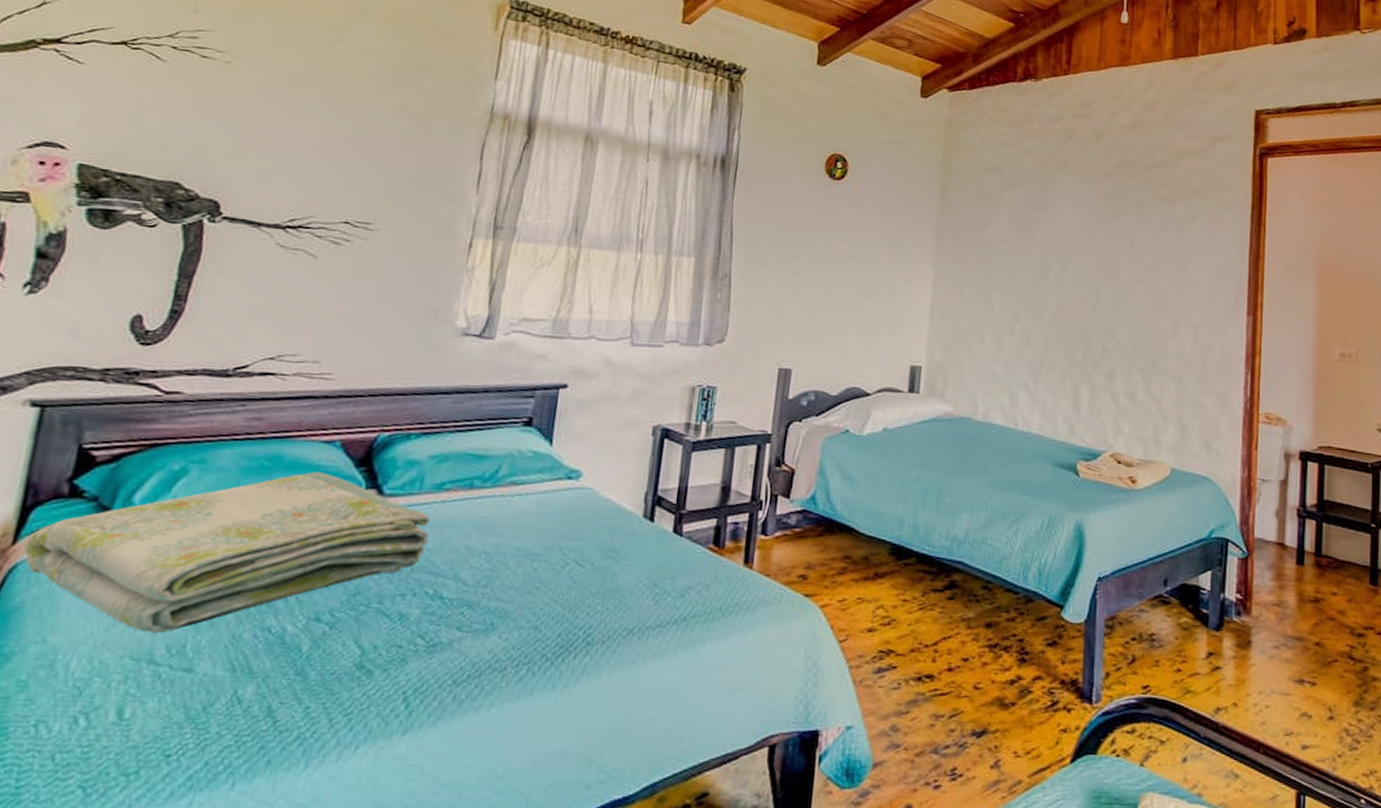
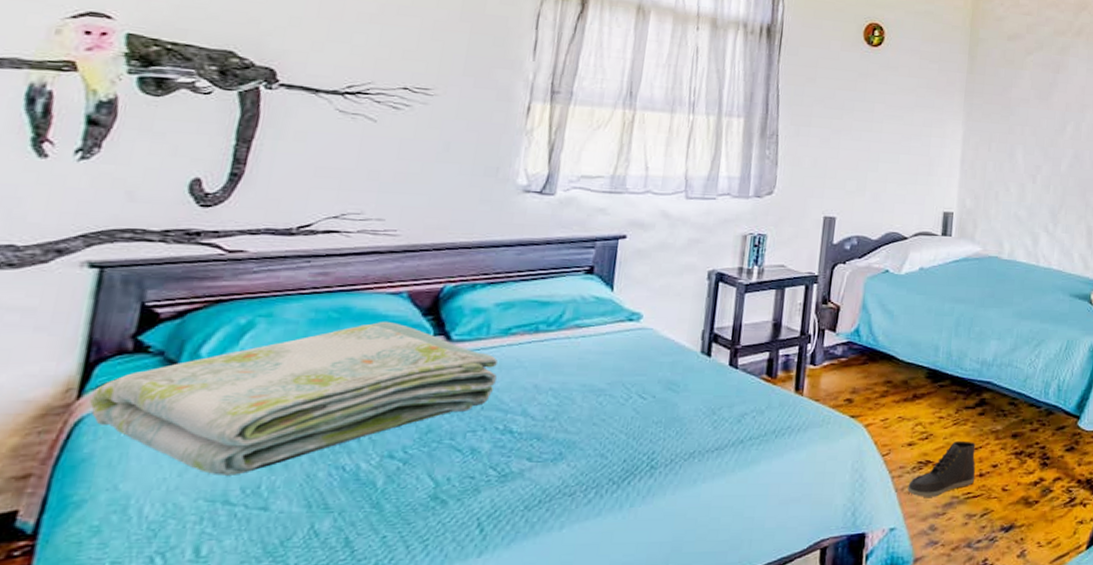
sneaker: none [866,628,944,692] -> present [907,441,976,497]

